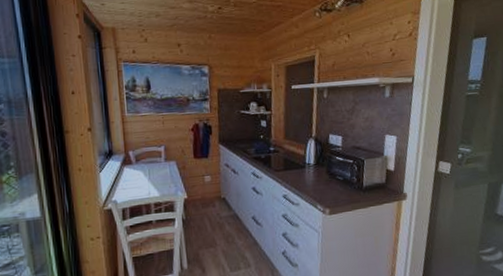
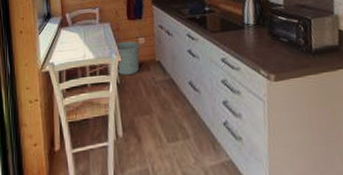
waste bin: none [182,178,206,212] -> present [116,40,140,76]

